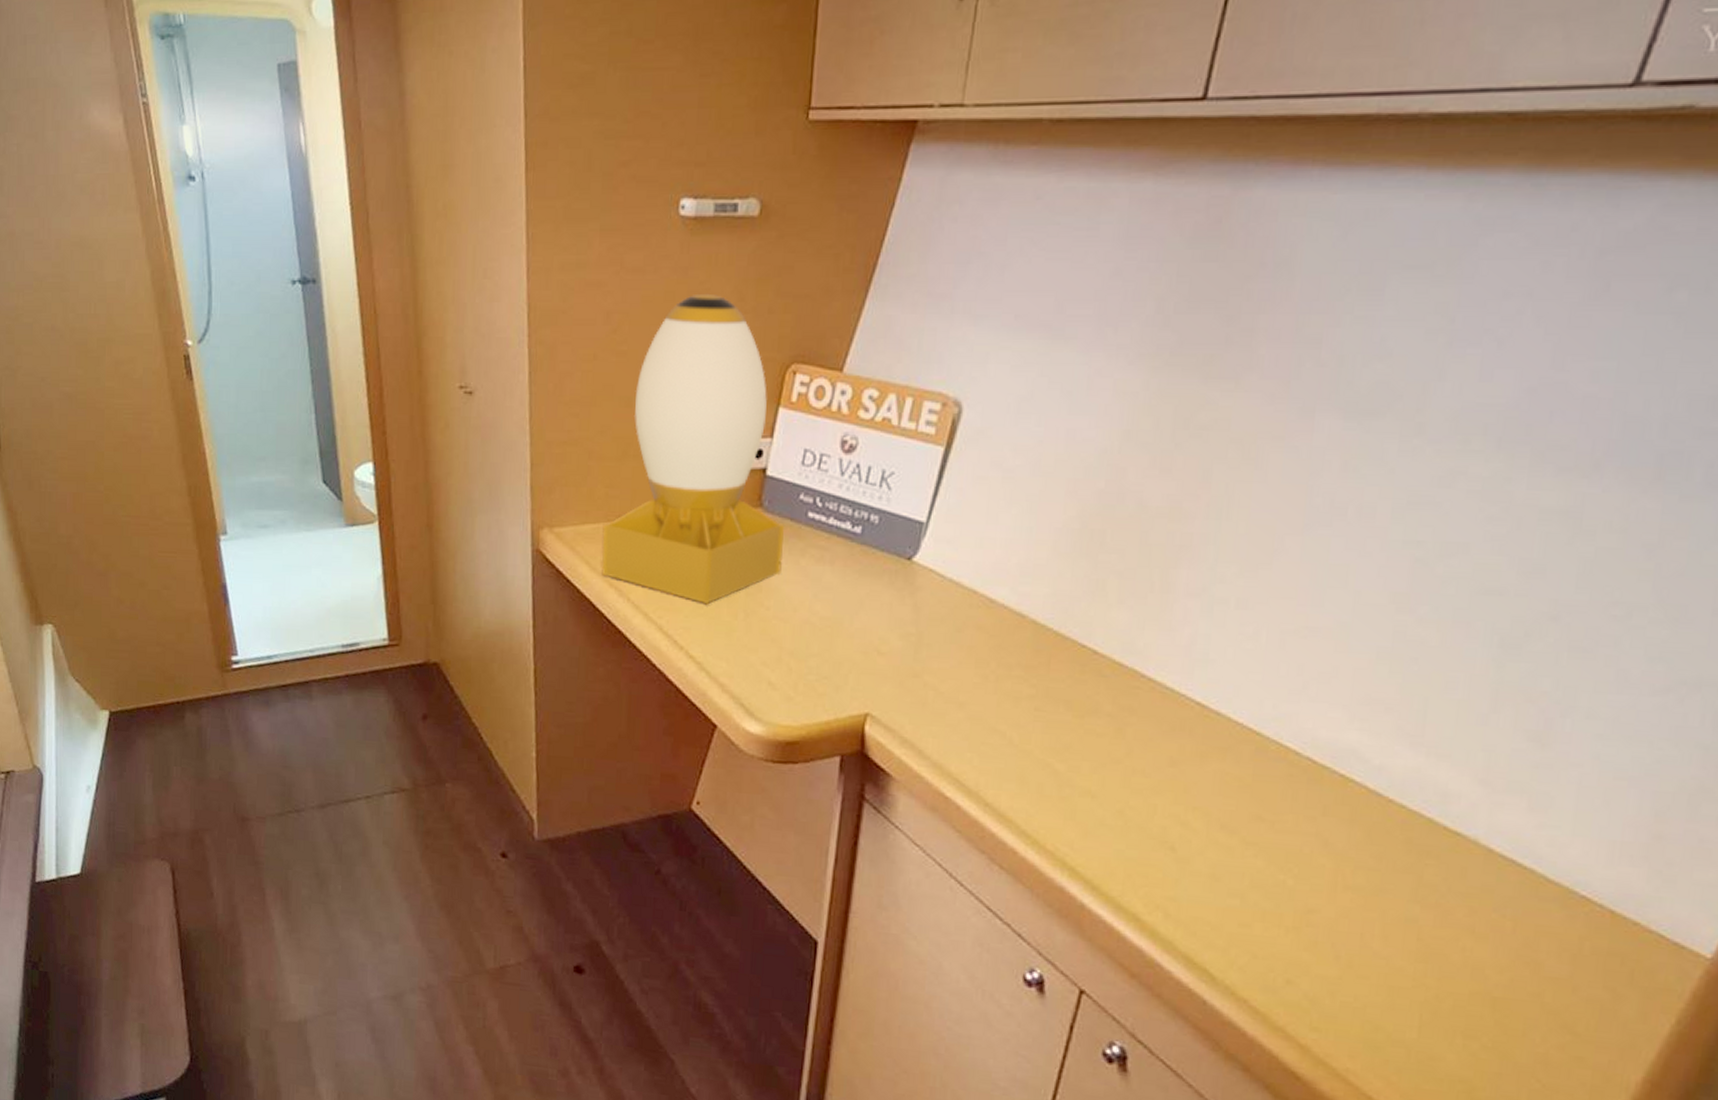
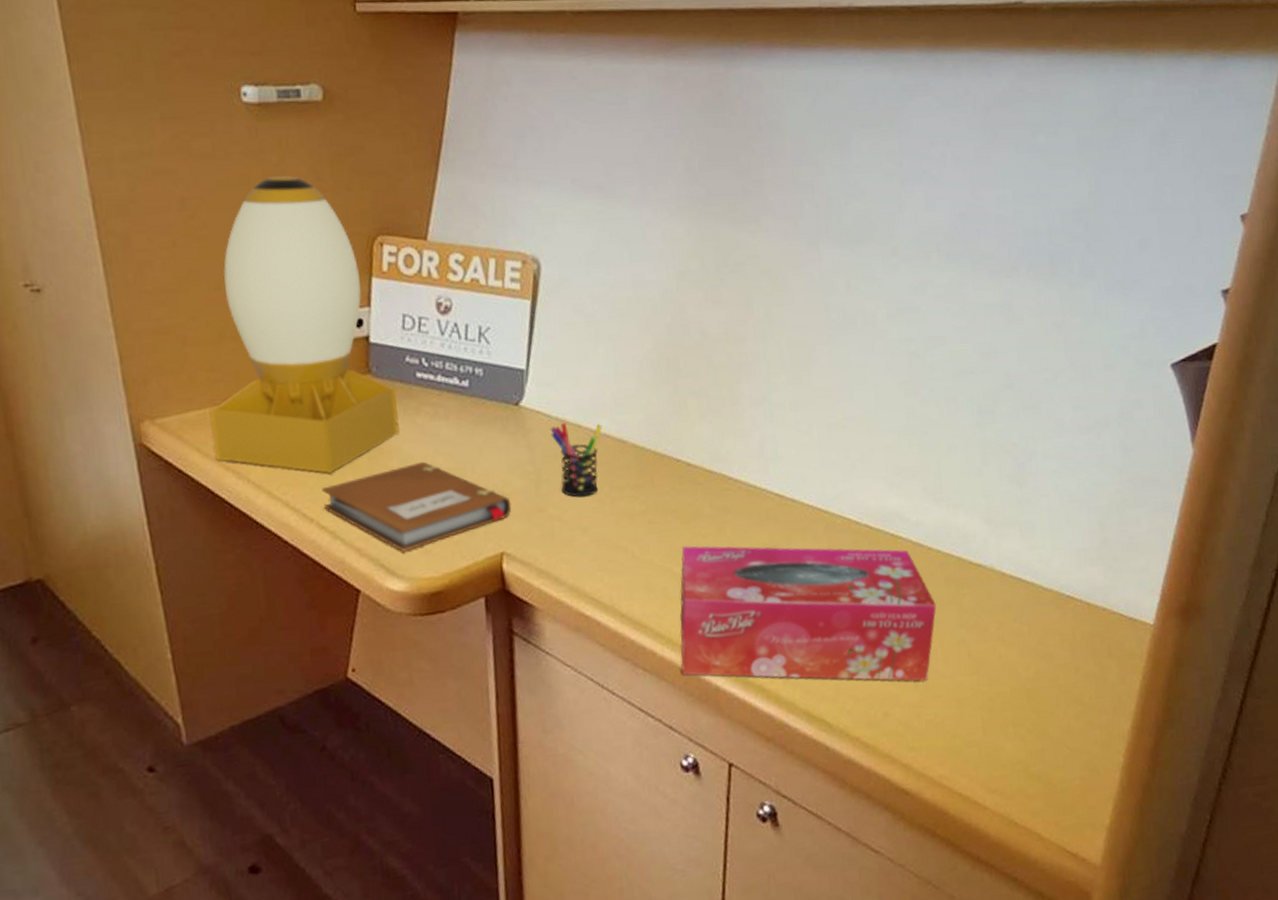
notebook: none [695,605,886,695] -> present [322,461,512,552]
pen holder: none [941,586,1002,670] -> present [550,423,603,498]
tissue box: none [1044,742,1385,957] -> present [680,545,937,682]

